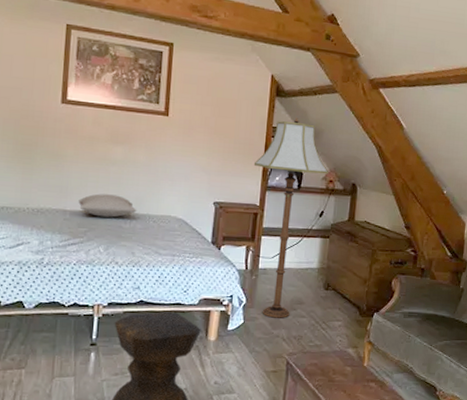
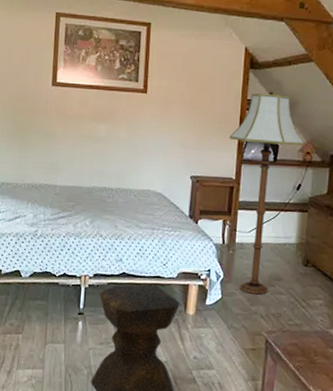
pillow: present [78,193,137,218] -> none [67,169,119,192]

